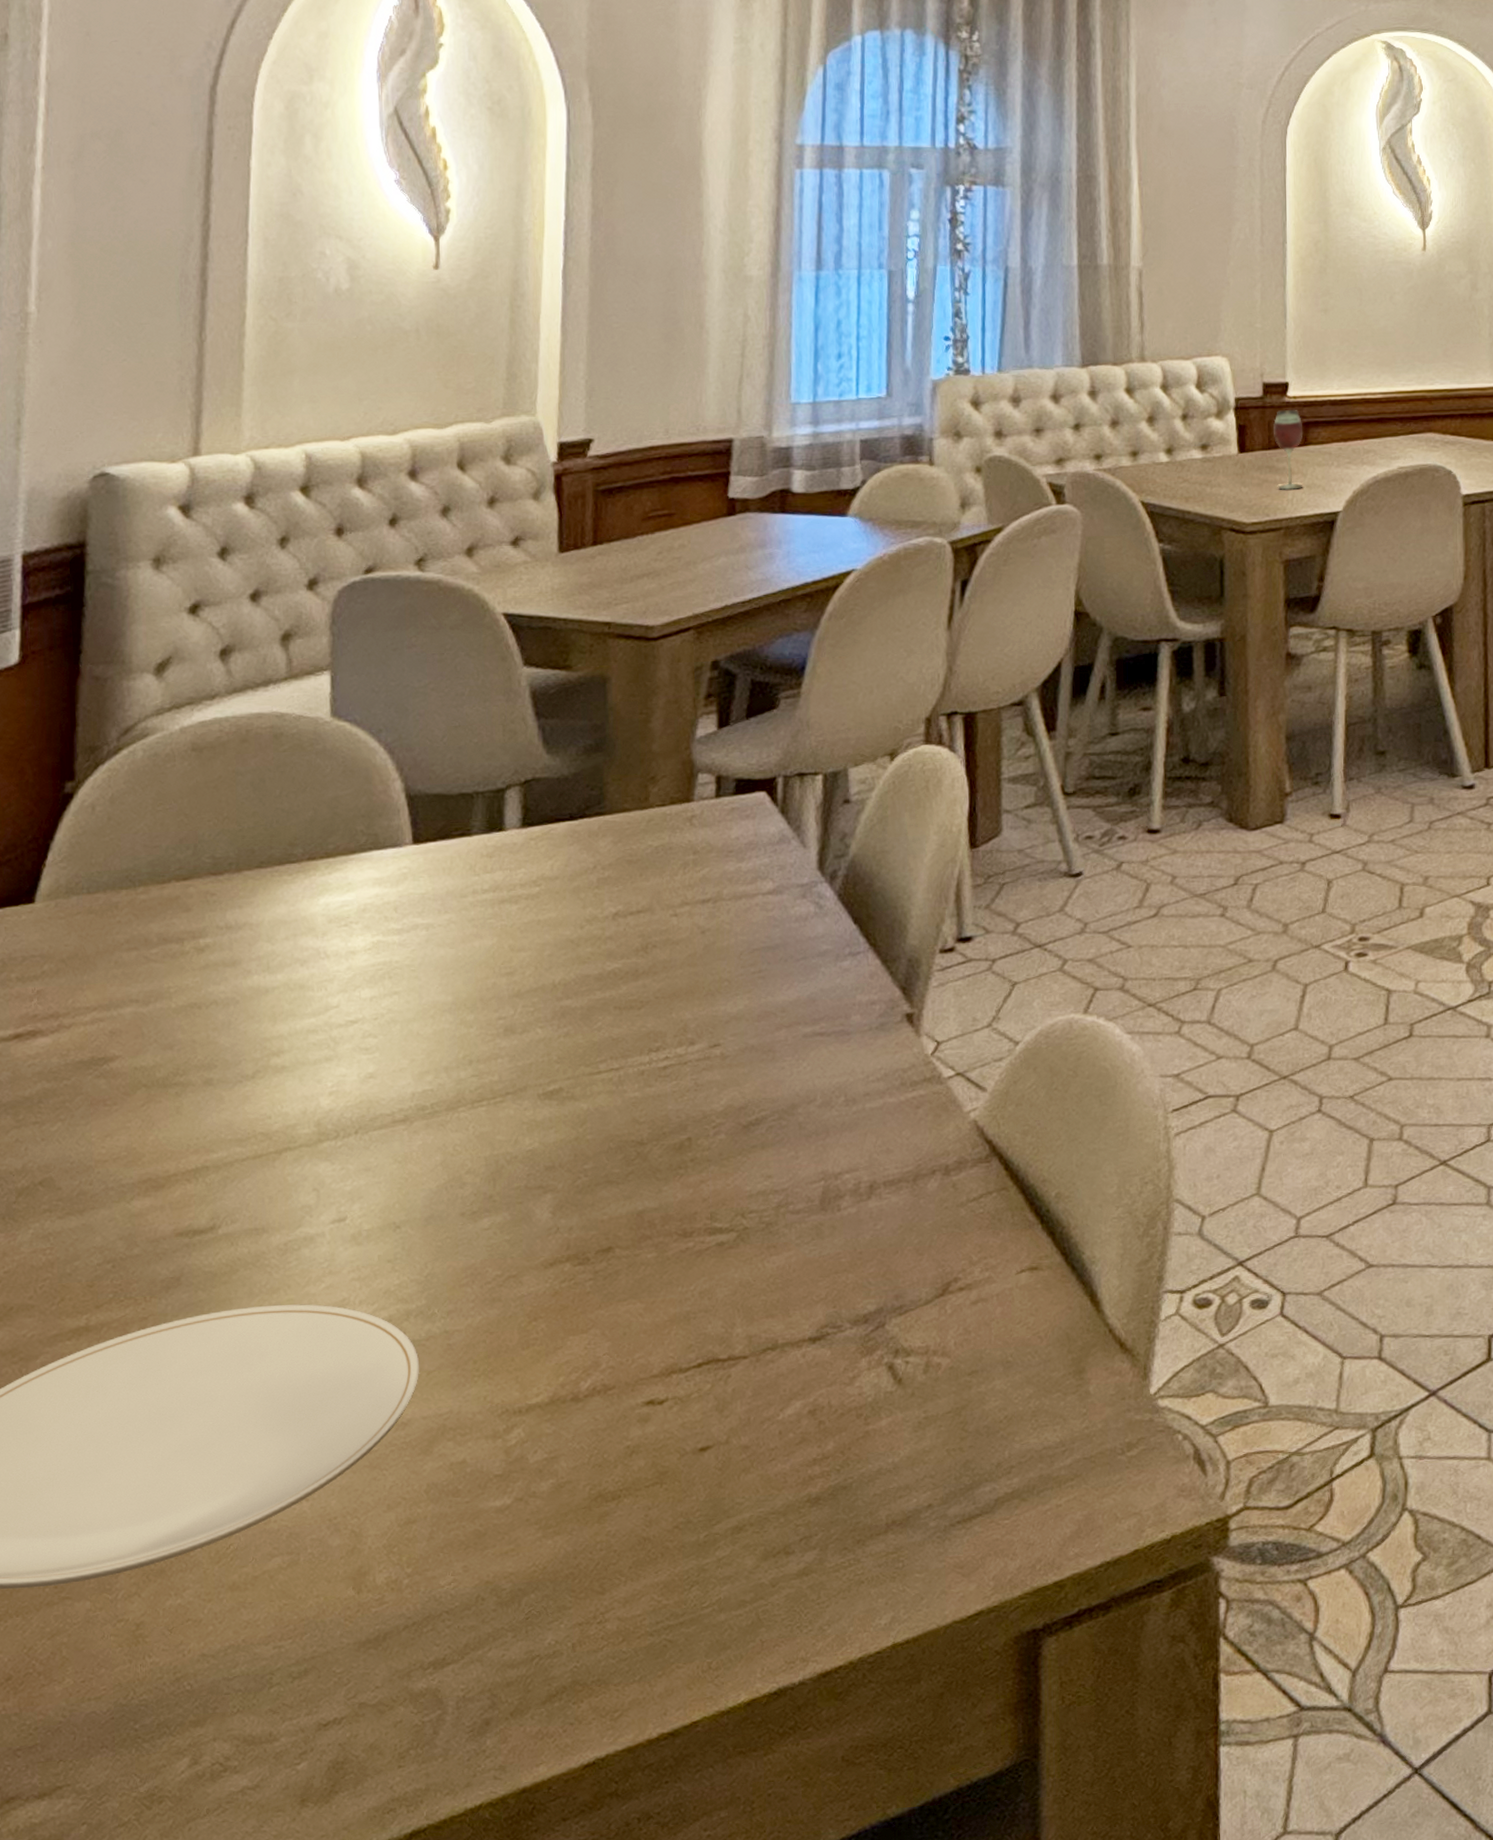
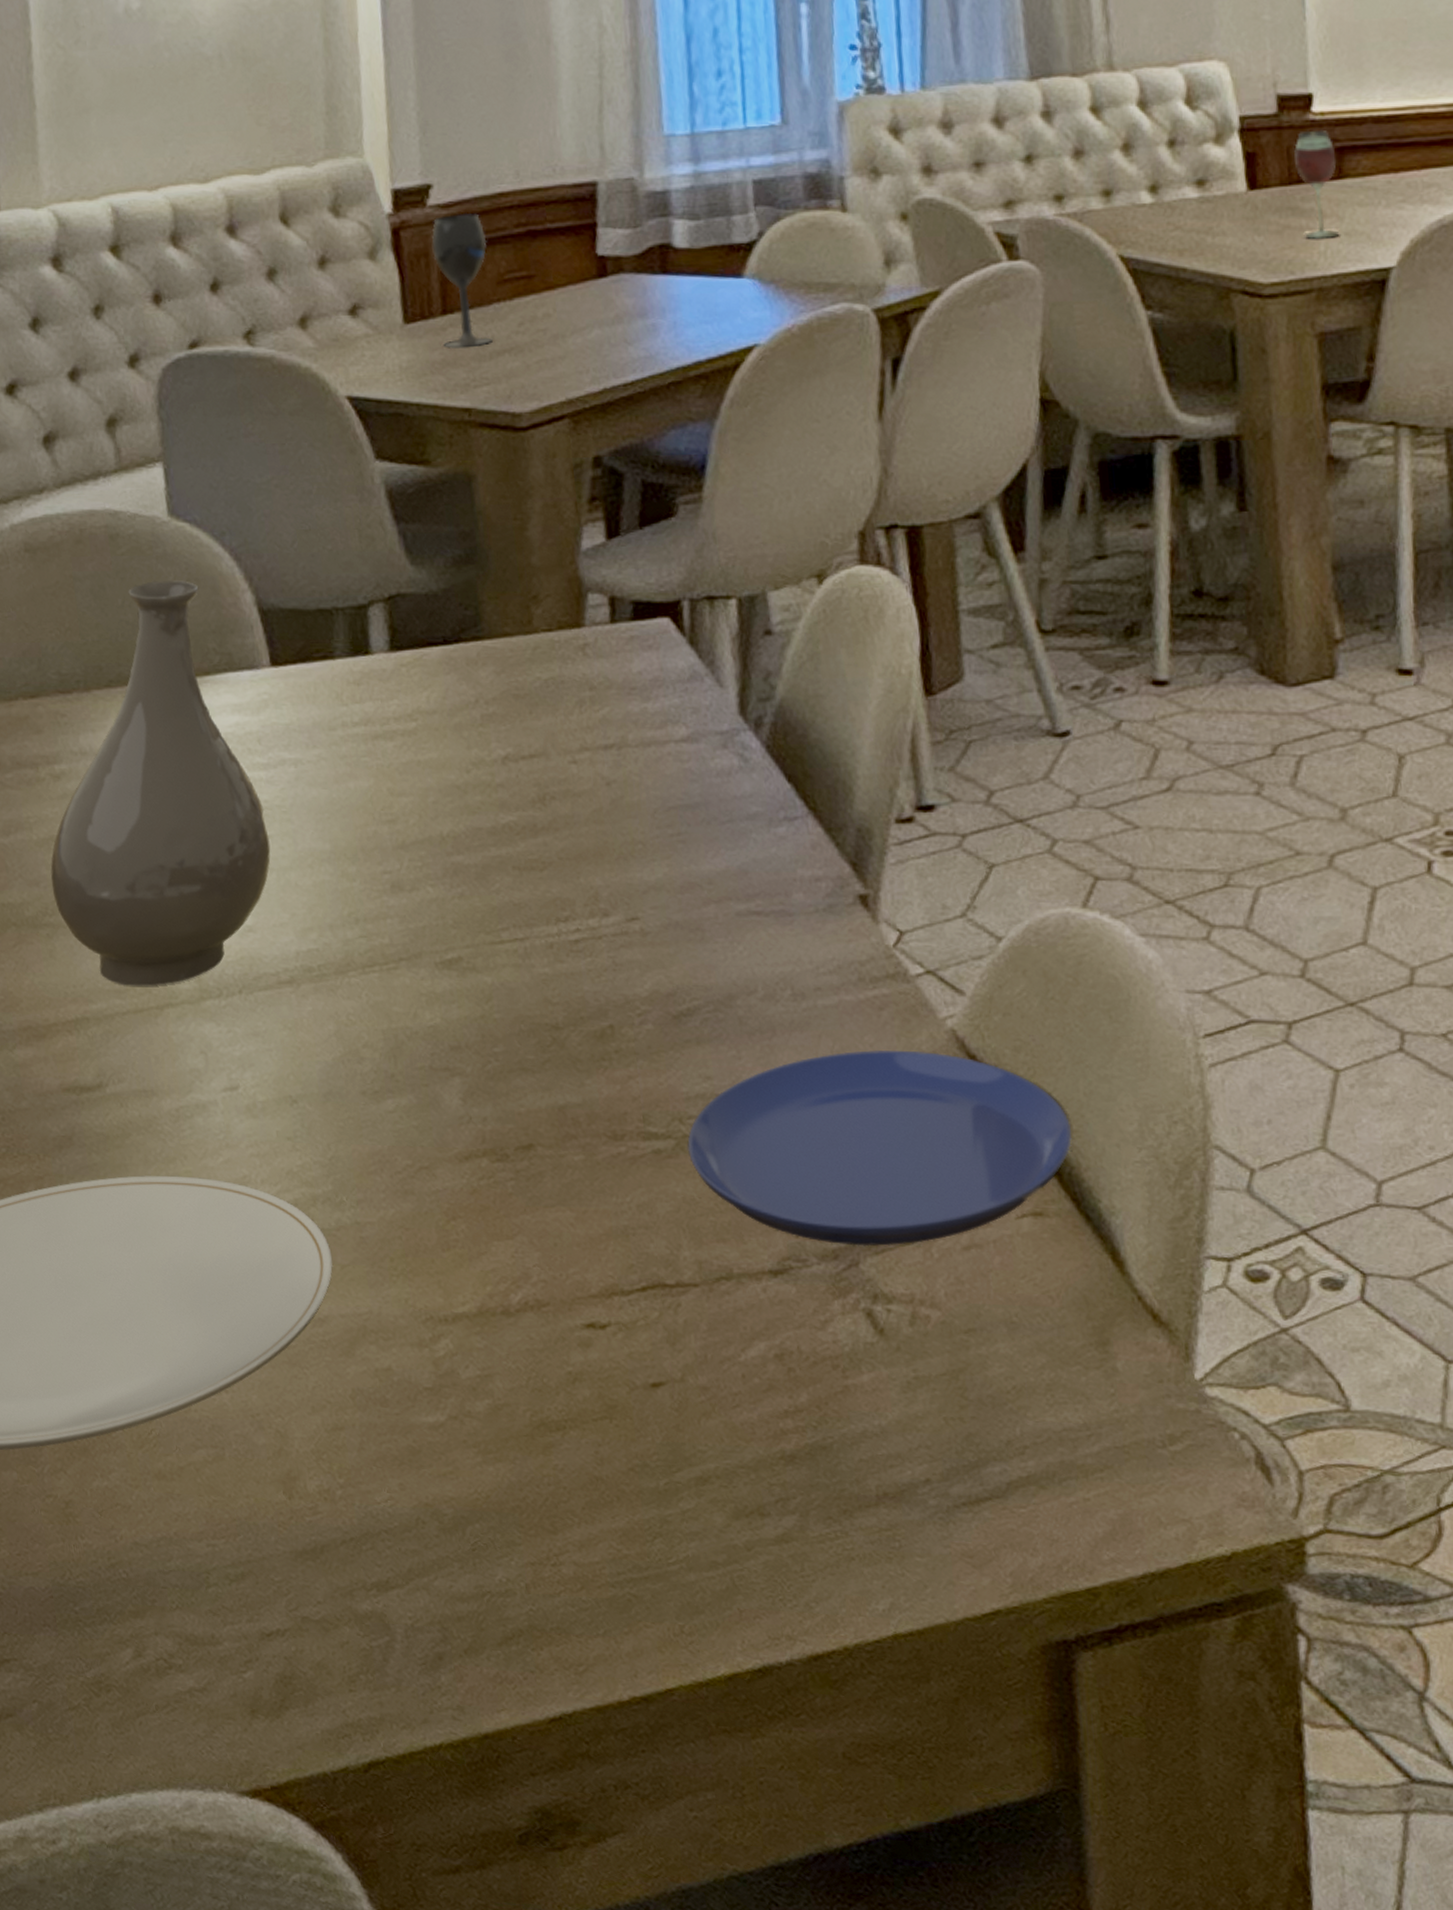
vase: none [185,772,397,1134] -> present [50,580,271,986]
wine glass: none [588,462,636,574] -> present [431,212,493,350]
plate: none [746,1140,1065,1310] -> present [687,1050,1073,1247]

